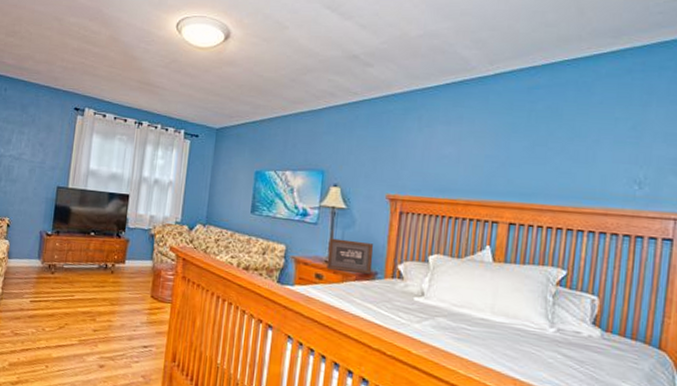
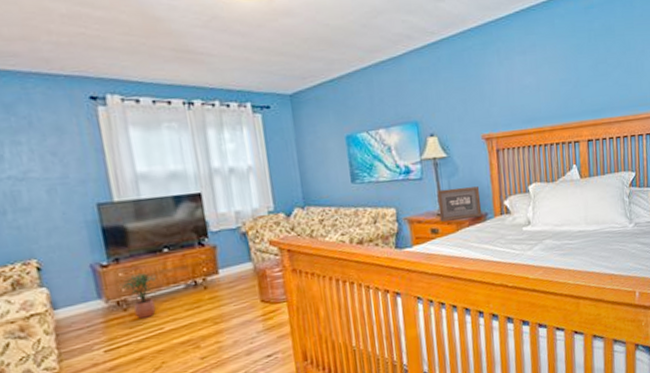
potted plant: none [54,246,81,284] -> present [119,272,157,319]

